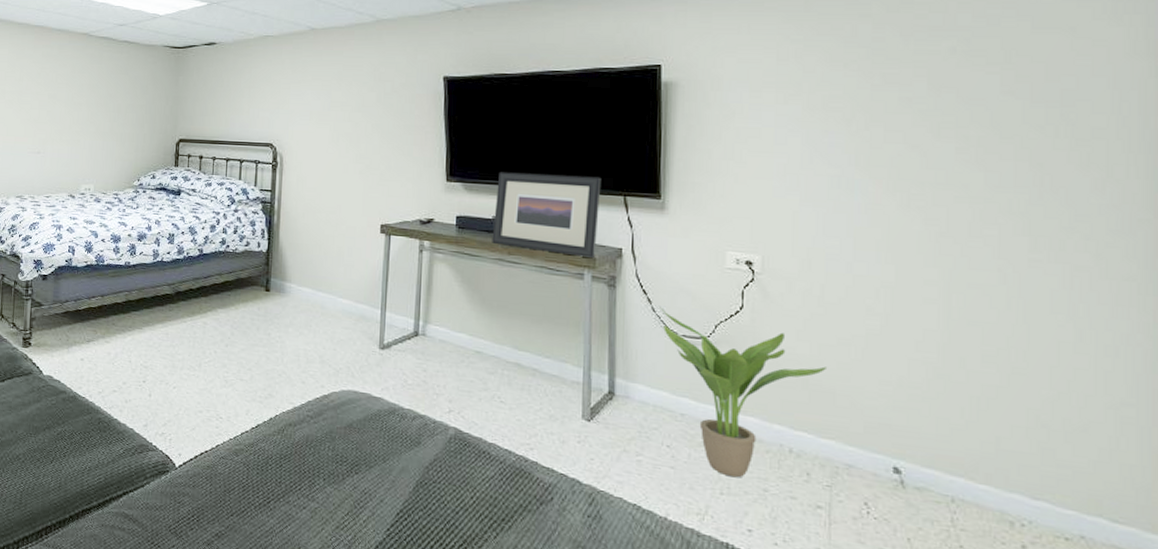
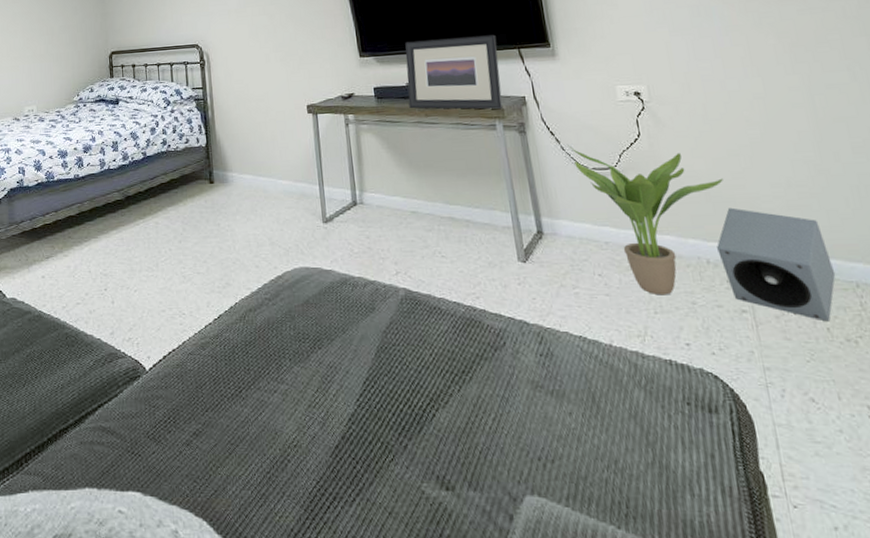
subwoofer: none [804,398,931,532] -> present [716,207,836,322]

